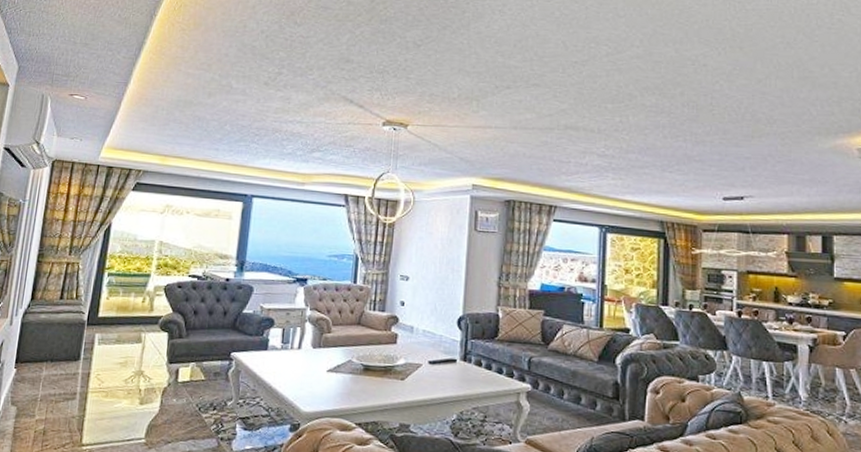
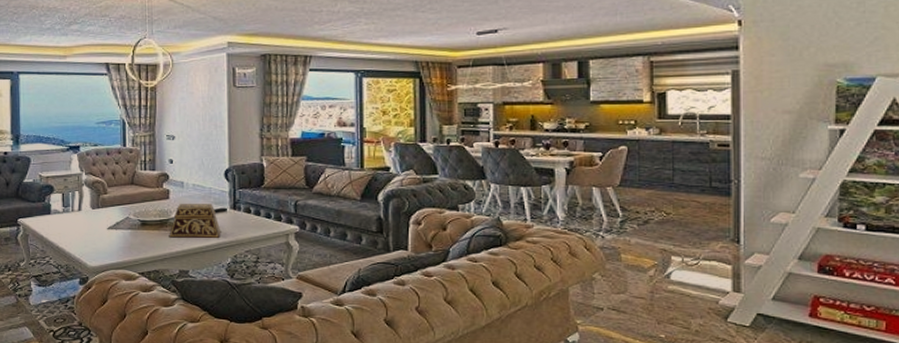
decorative box: none [392,350,449,391] -> present [169,204,221,238]

